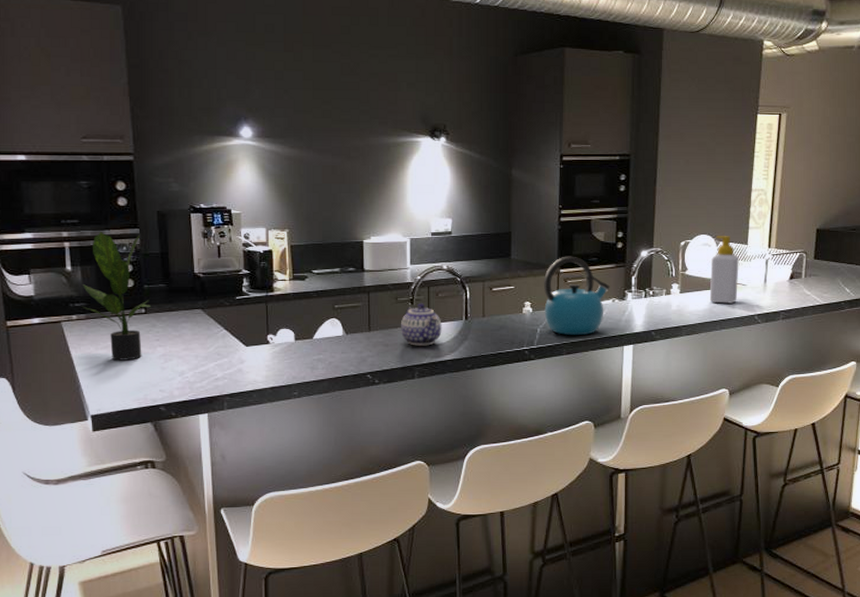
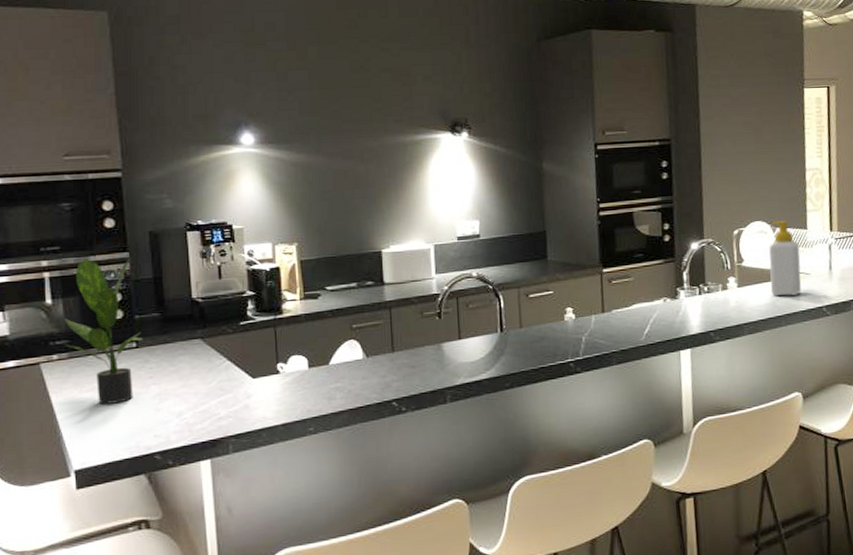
teapot: present [401,303,442,346] -> none [428,316,475,366]
kettle: present [543,256,610,335] -> none [585,253,660,342]

